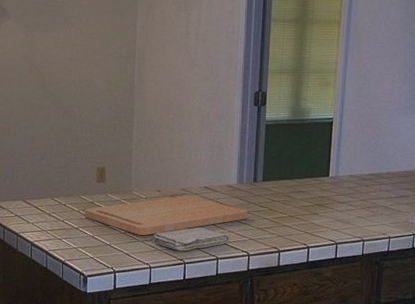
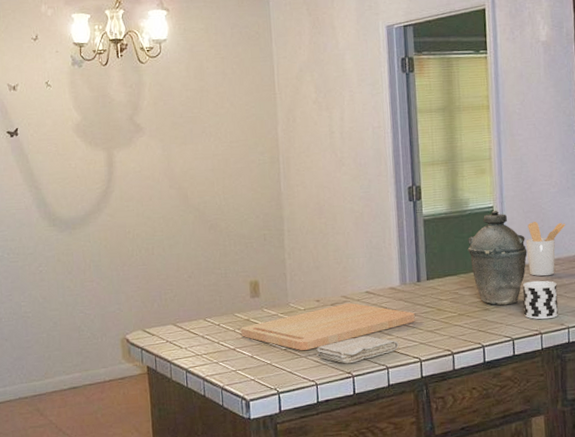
kettle: none [304,121,360,212] -> present [467,210,528,306]
cup: none [350,191,384,228] -> present [522,280,558,320]
utensil holder: none [359,136,399,187] -> present [525,222,566,276]

